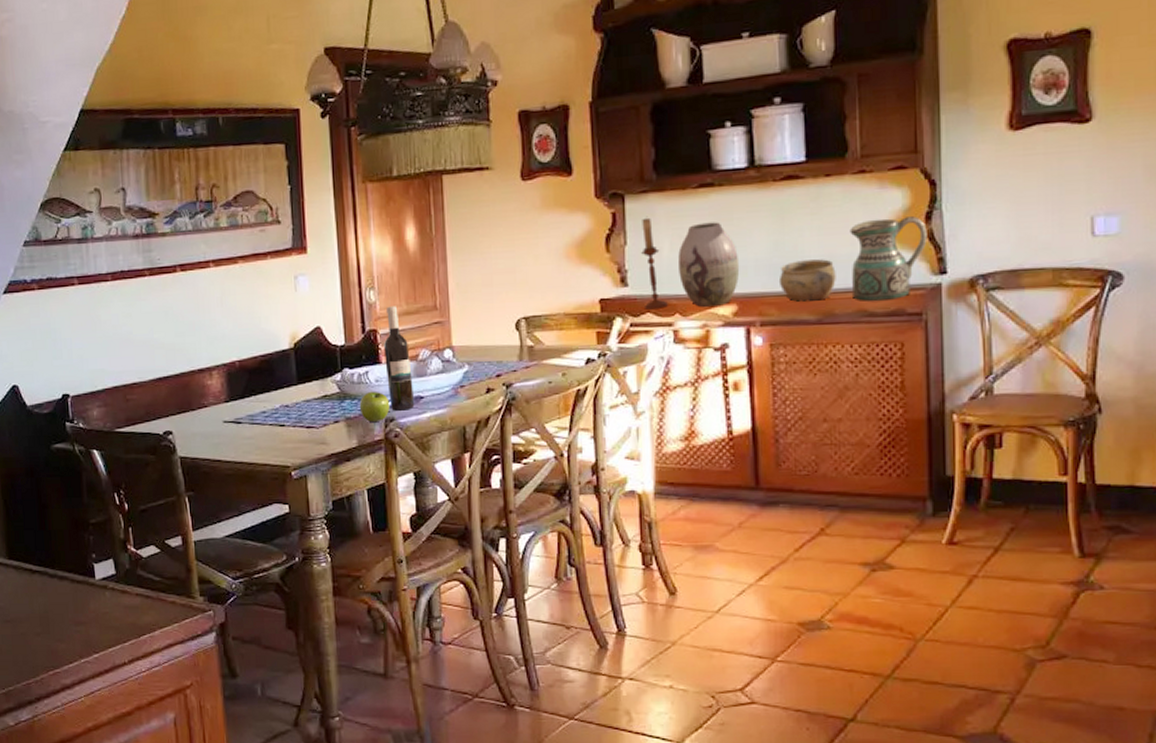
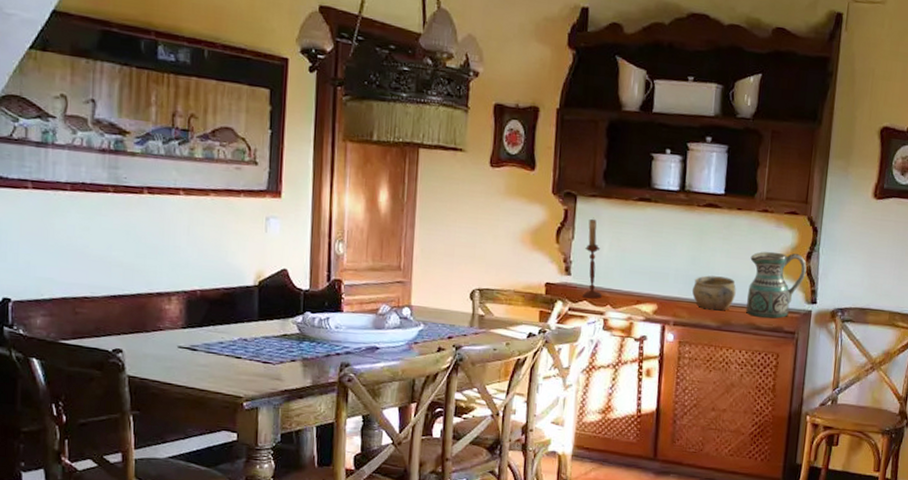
fruit: present [359,391,390,423] -> none [317,336,347,366]
wine bottle: present [384,306,415,411] -> none [346,260,371,358]
vase: present [678,222,740,308] -> none [614,231,663,304]

